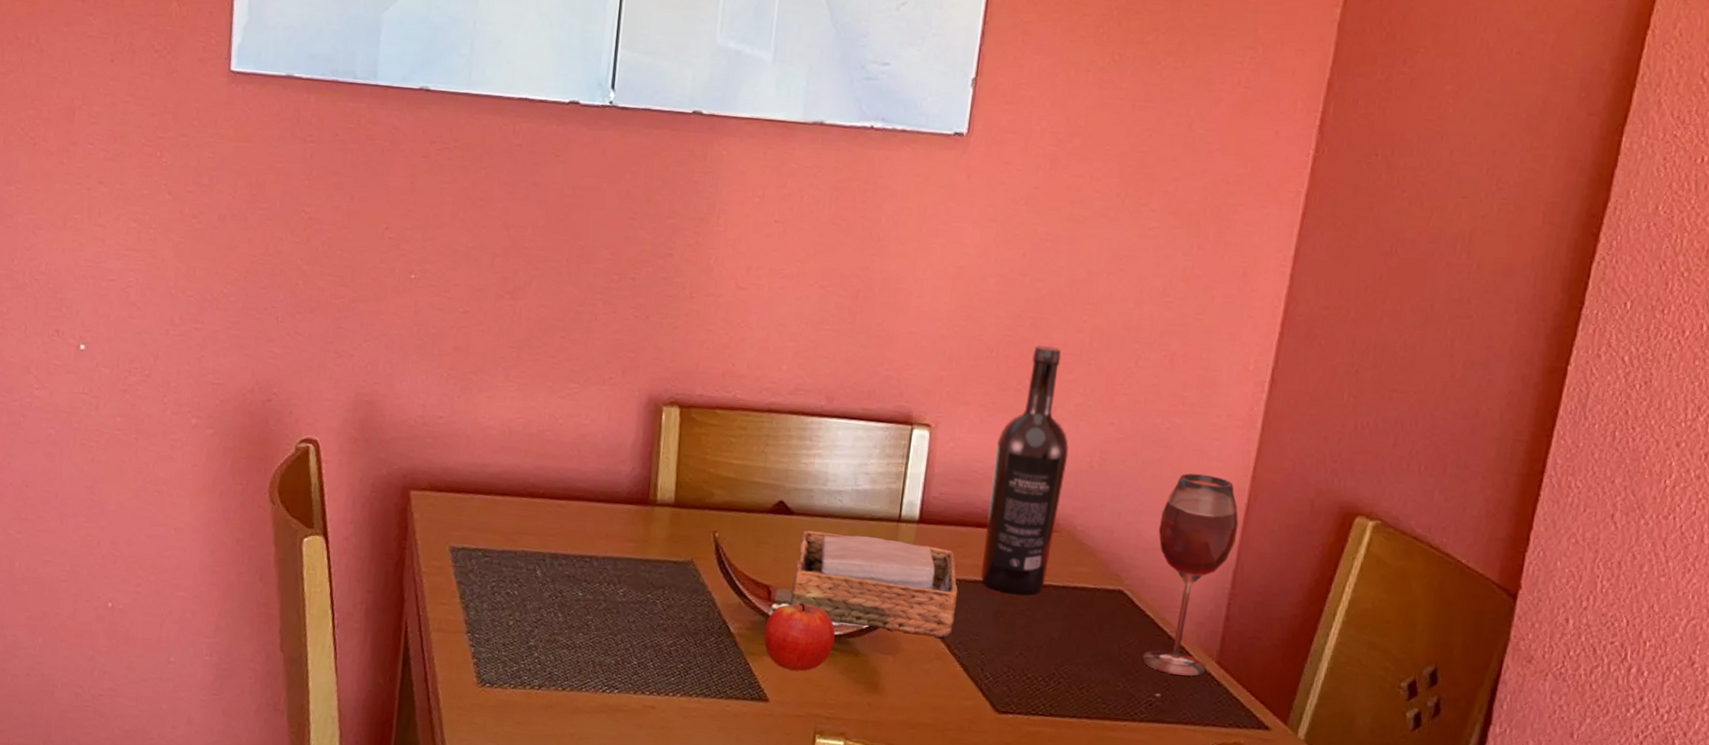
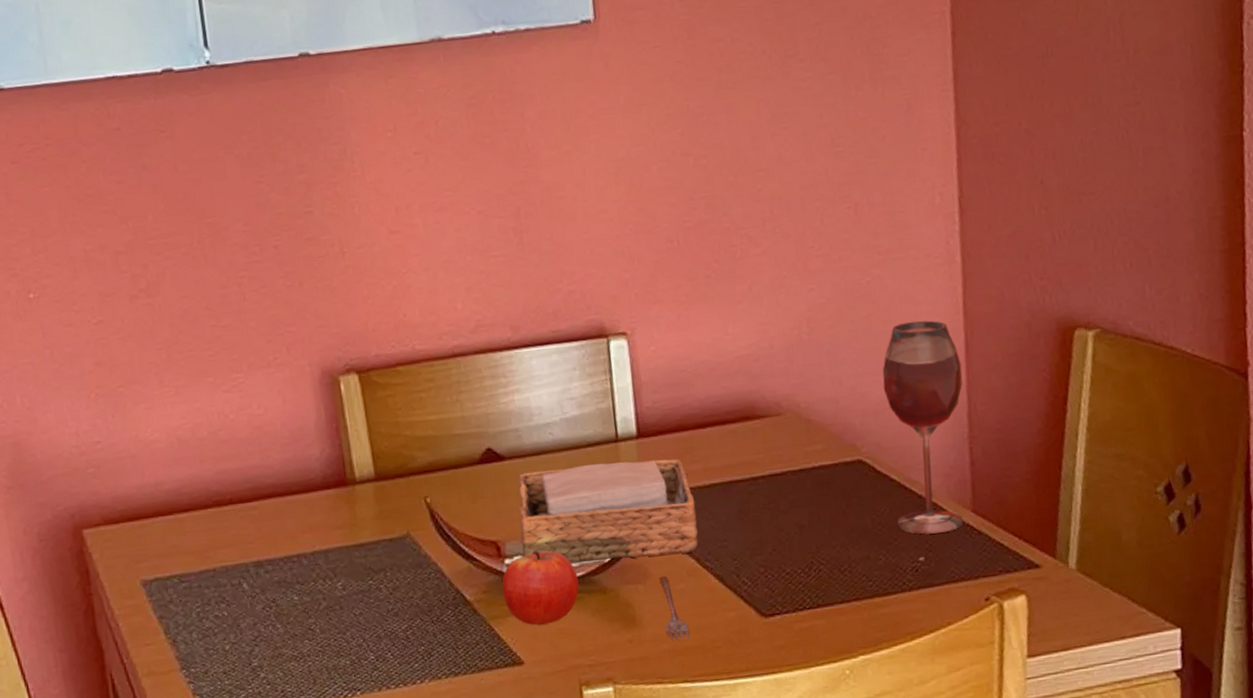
fork: none [903,653,926,716] -> present [659,575,690,641]
wine bottle: present [981,345,1069,595] -> none [699,222,781,490]

